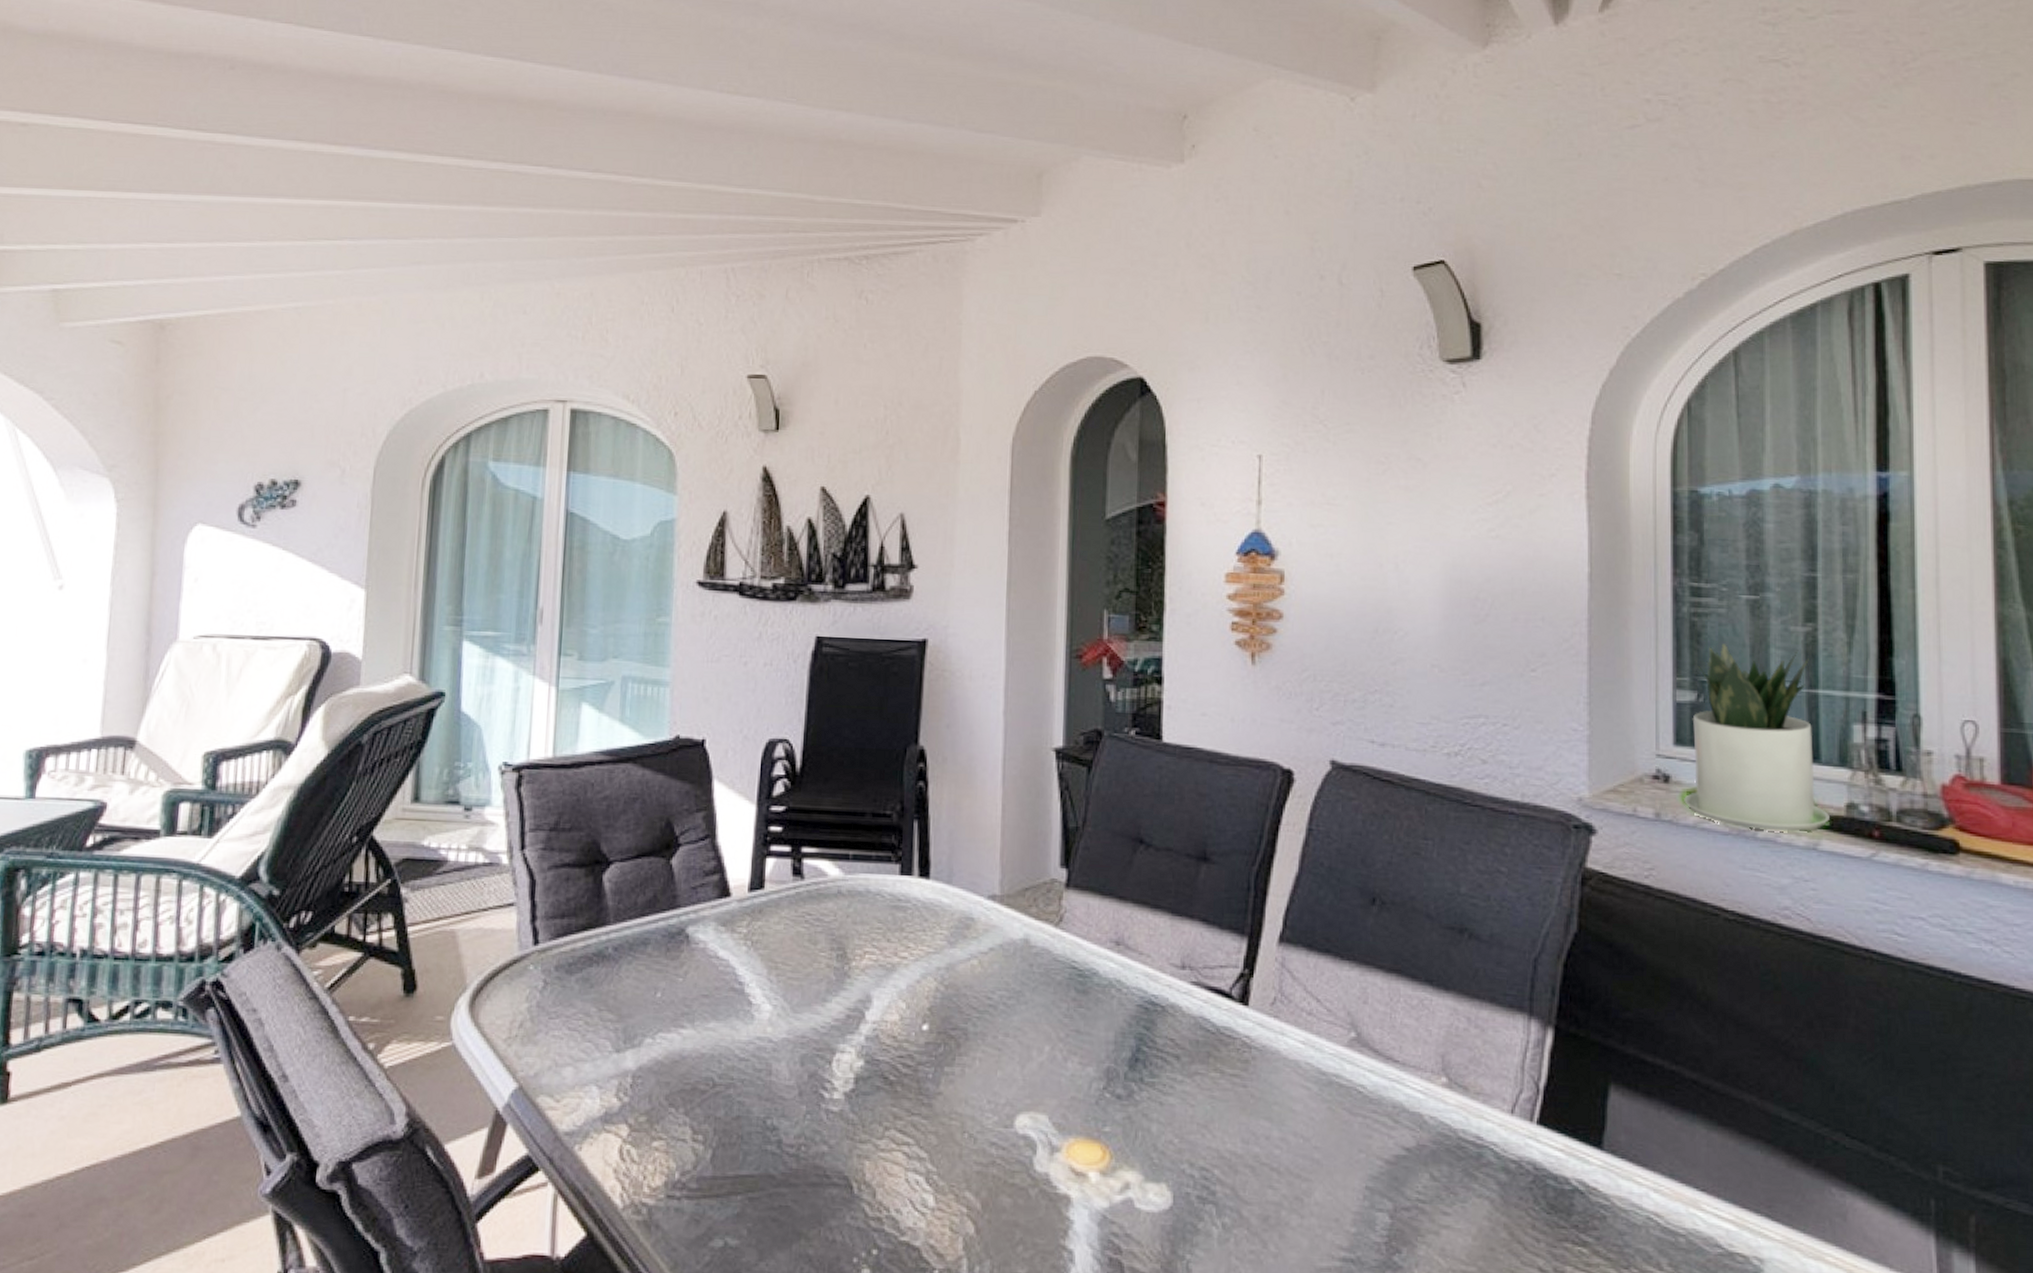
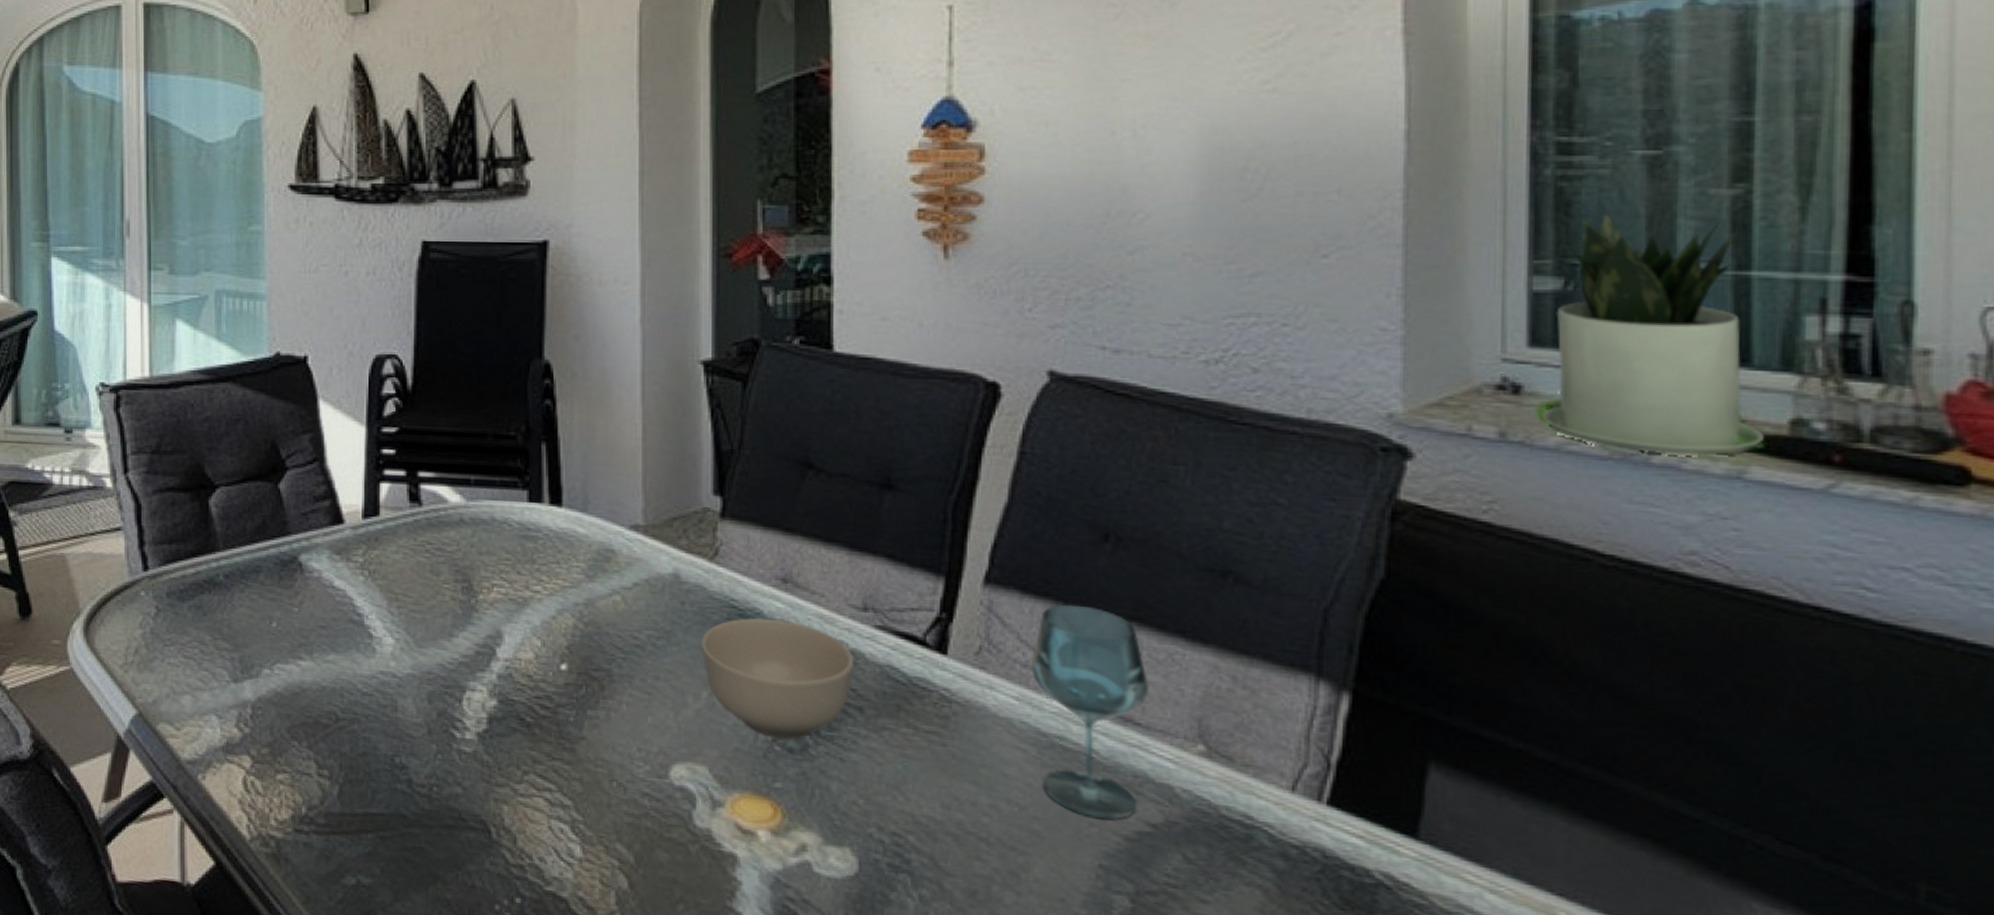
bowl: none [1046,977,1173,1086] -> present [702,617,855,739]
wine glass: none [1313,959,1405,1146] -> present [1030,604,1150,820]

